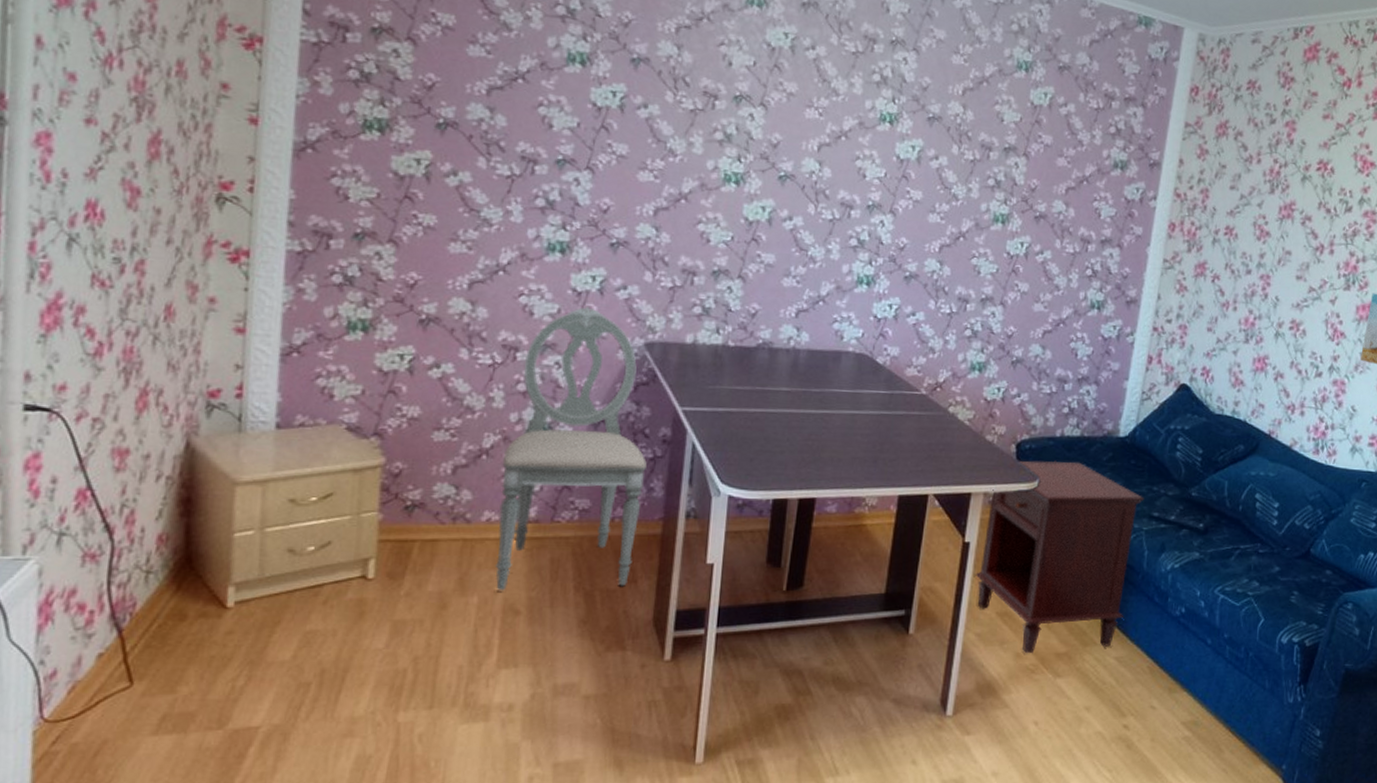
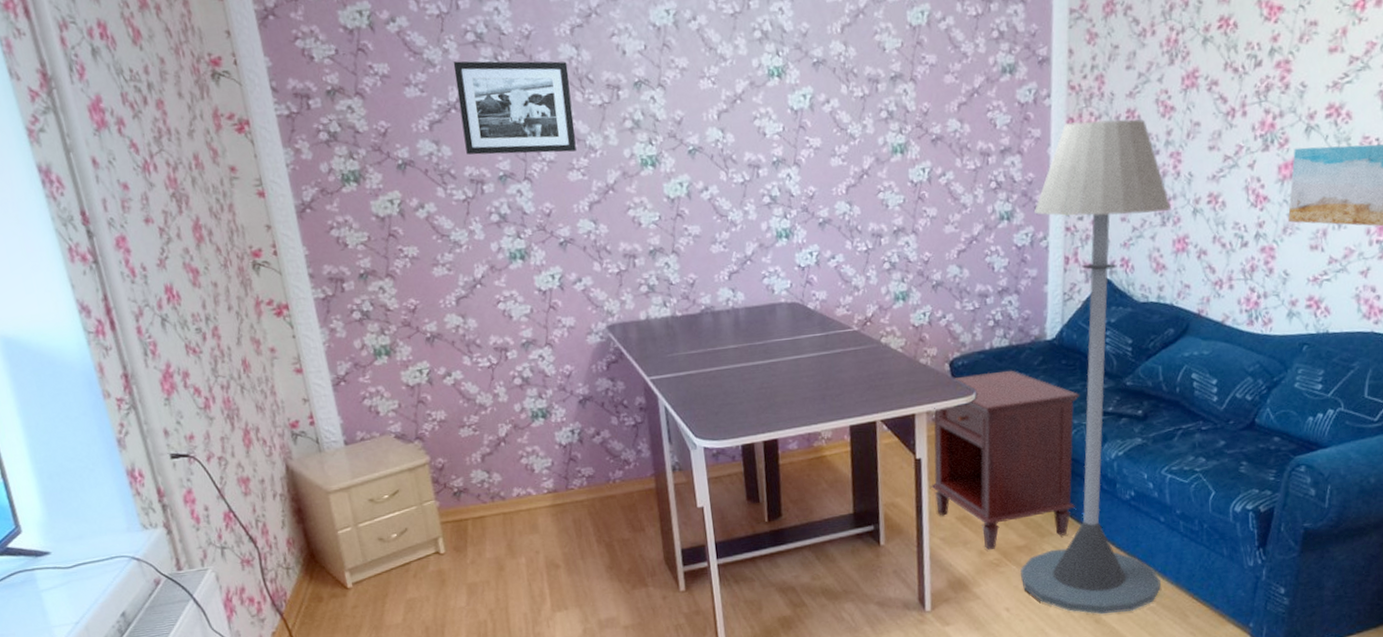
dining chair: present [496,307,647,590] -> none [514,303,638,550]
picture frame: none [524,31,665,151] -> present [453,61,576,155]
floor lamp: none [1056,227,1255,740] -> present [1020,119,1171,615]

